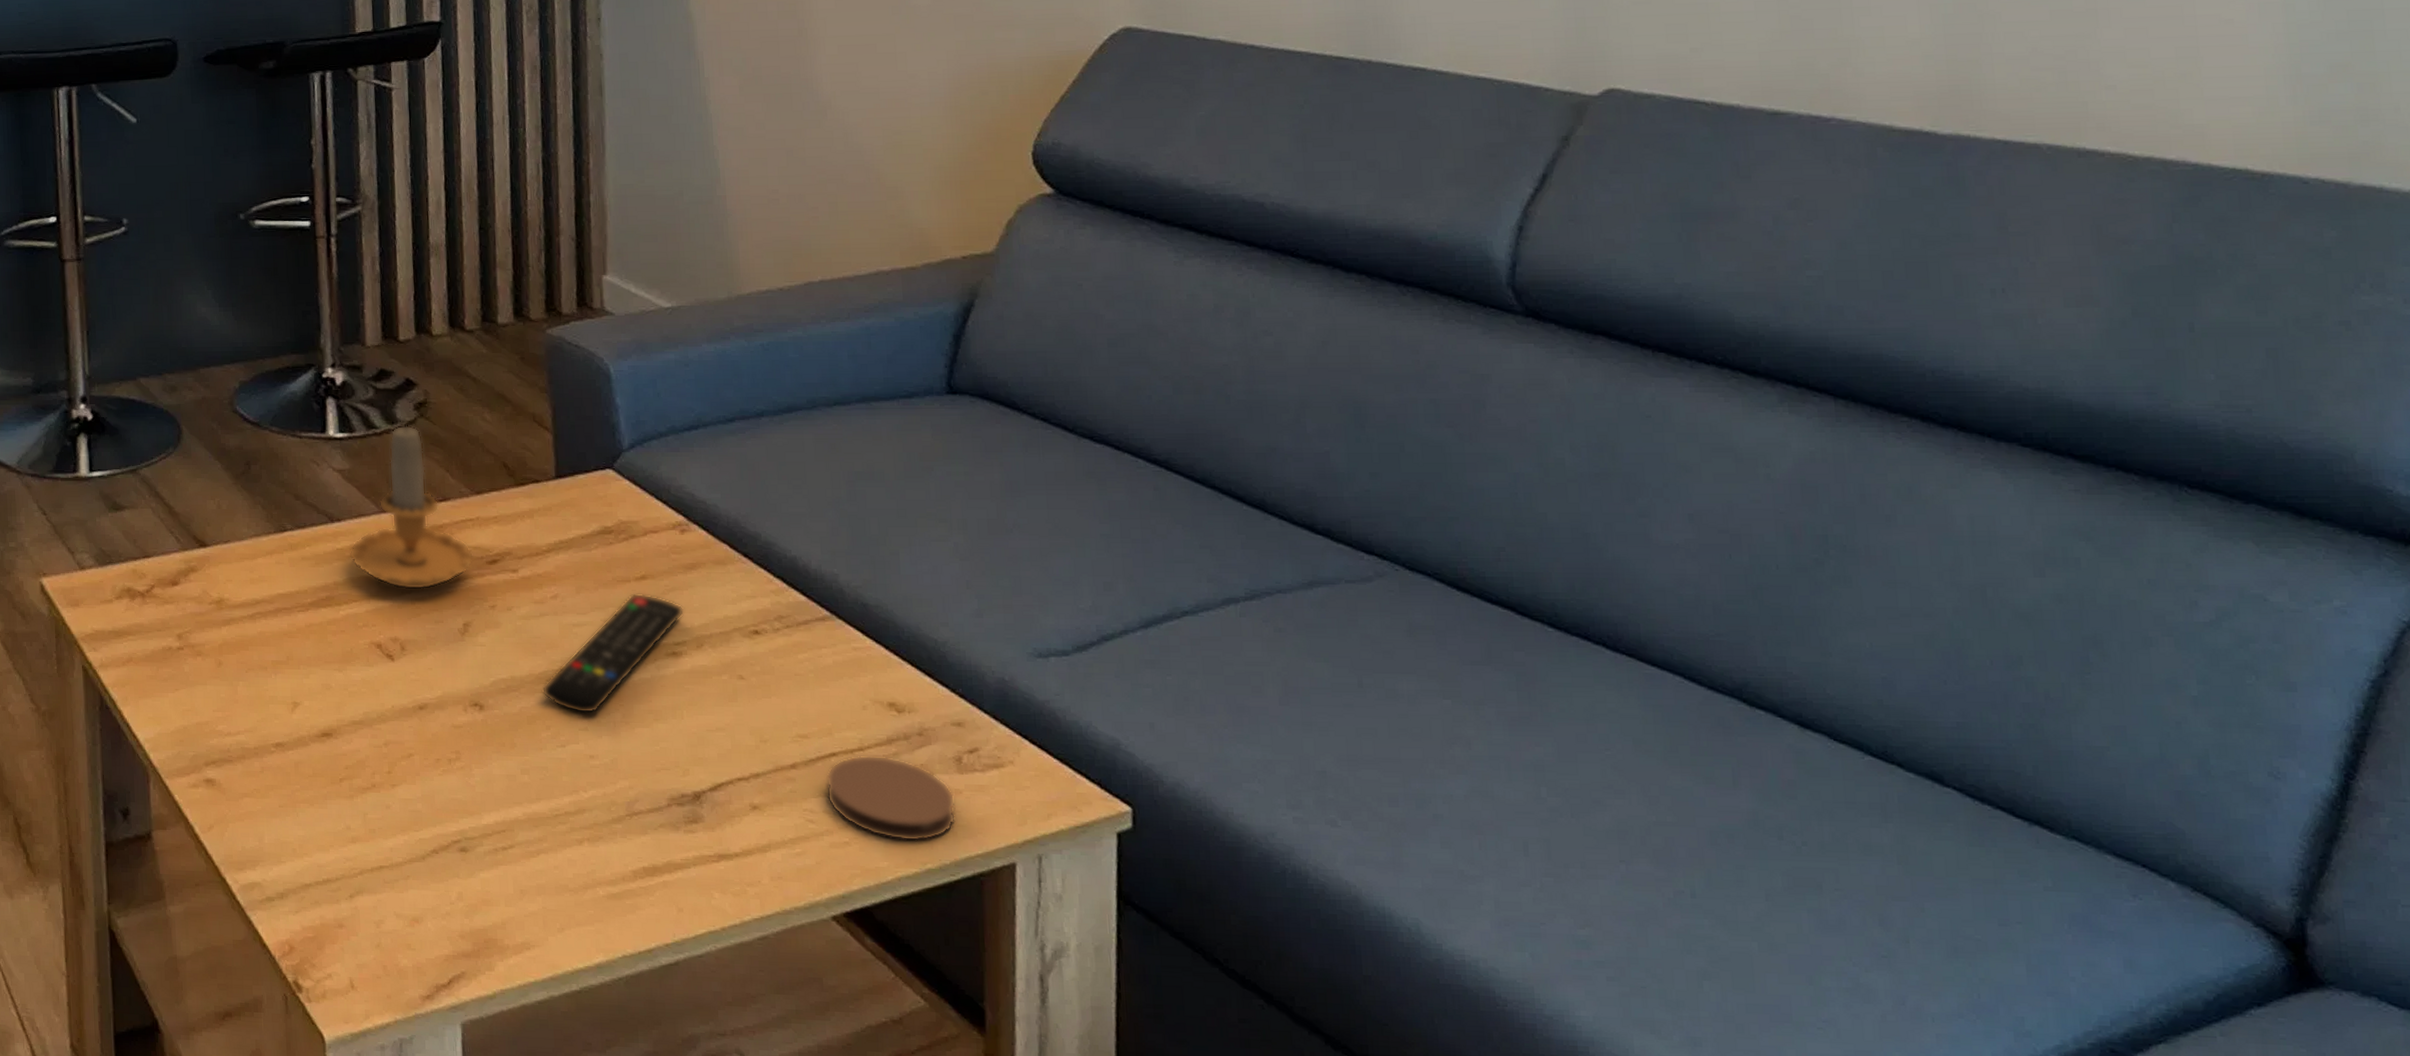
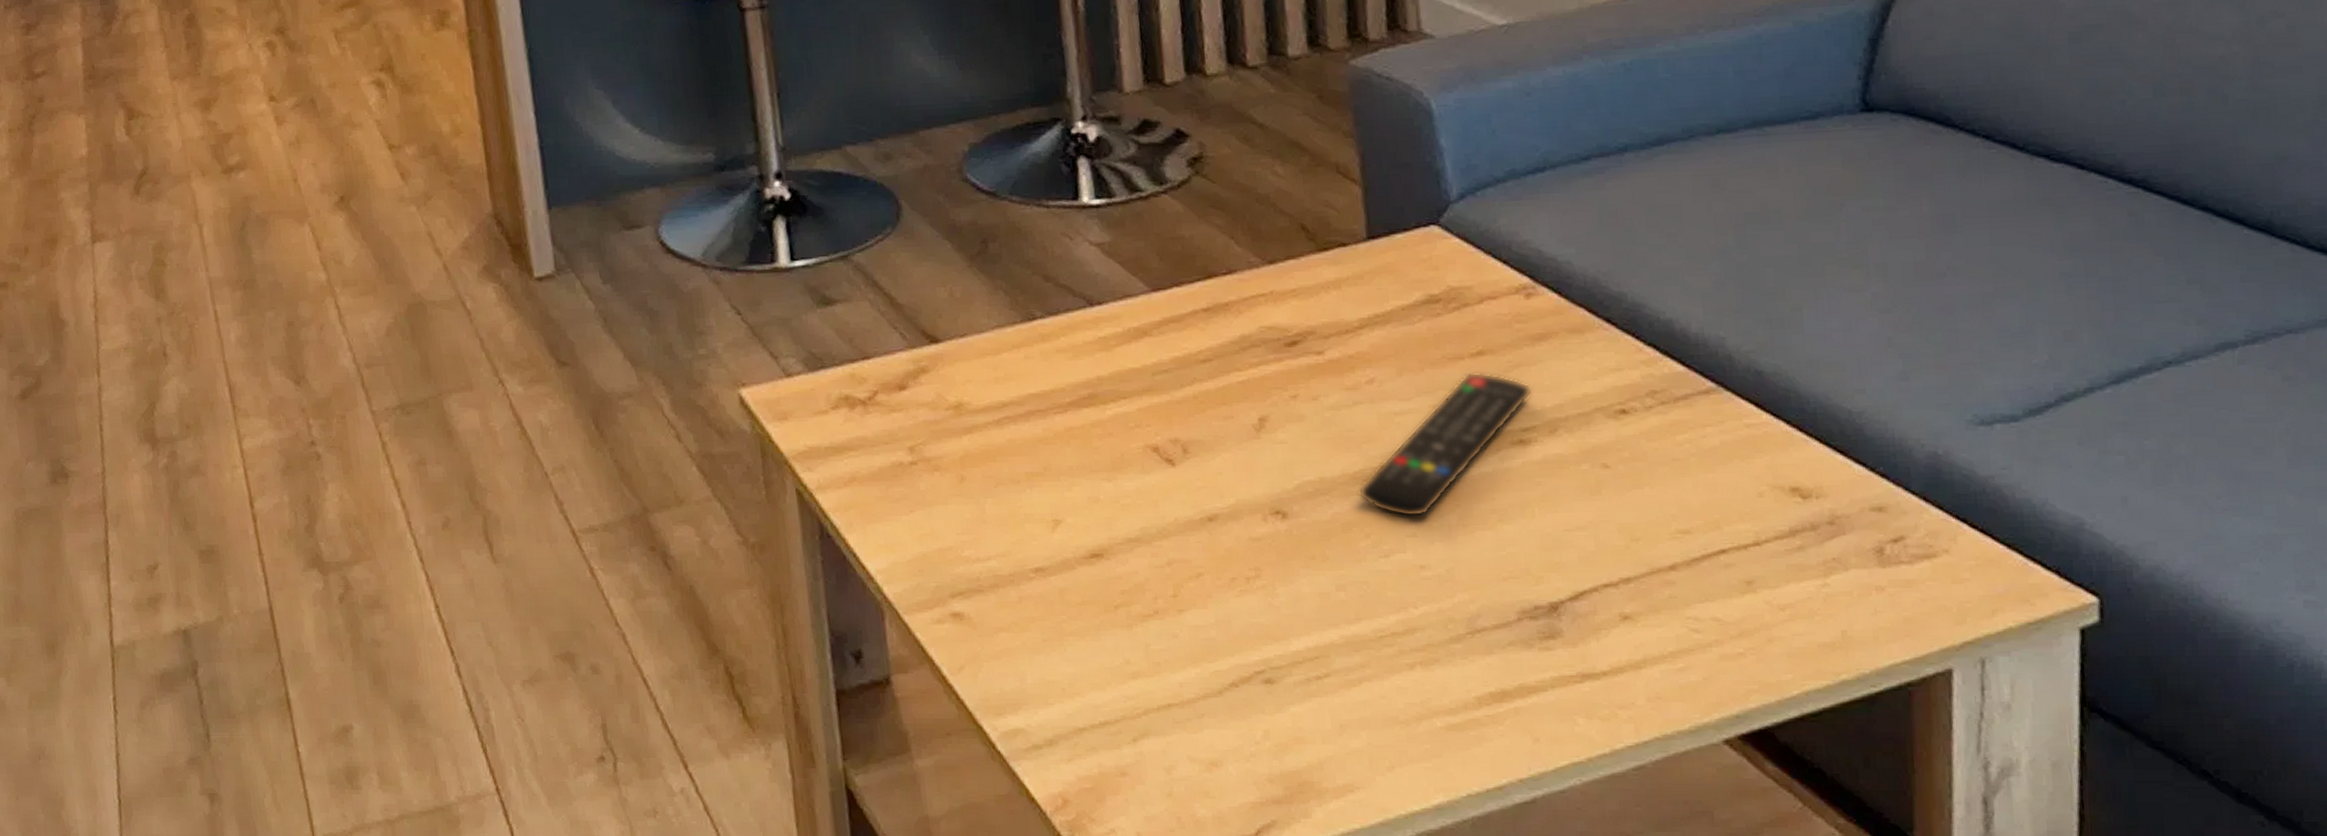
candle: present [349,422,474,590] -> none [1114,182,1269,382]
coaster: present [826,755,957,842] -> none [1714,550,1878,650]

